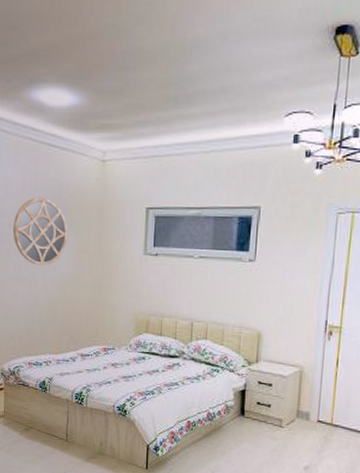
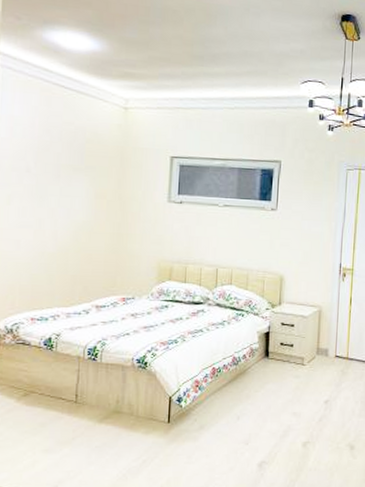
home mirror: present [12,198,68,266] -> none [16,140,84,212]

